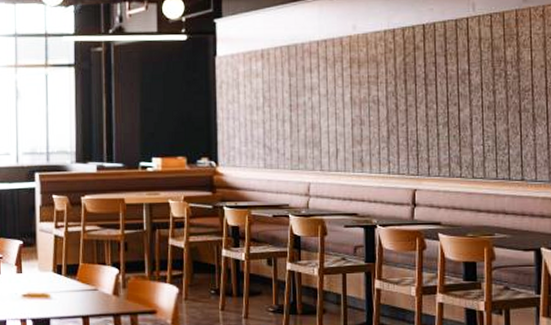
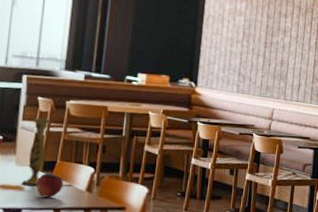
vase: none [46,217,68,292] -> present [21,118,50,185]
fruit: none [62,277,89,304] -> present [36,173,64,198]

